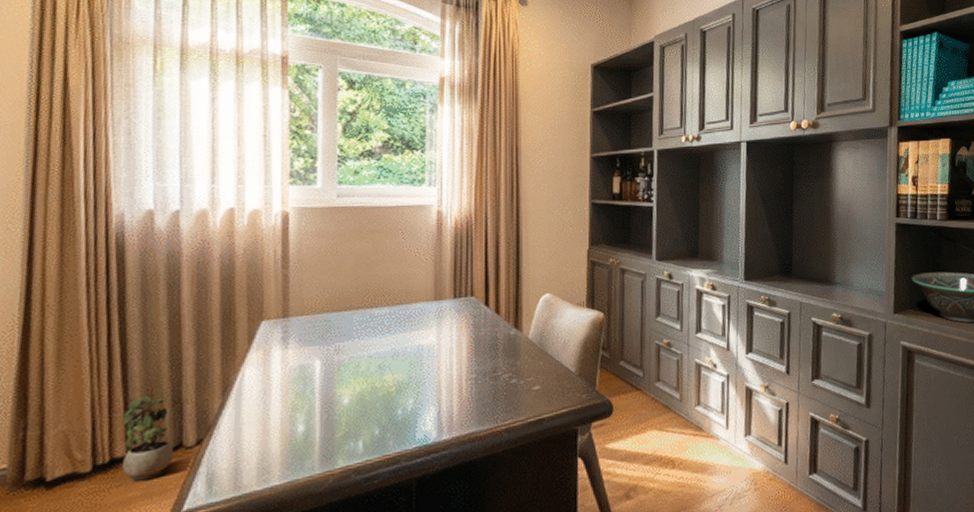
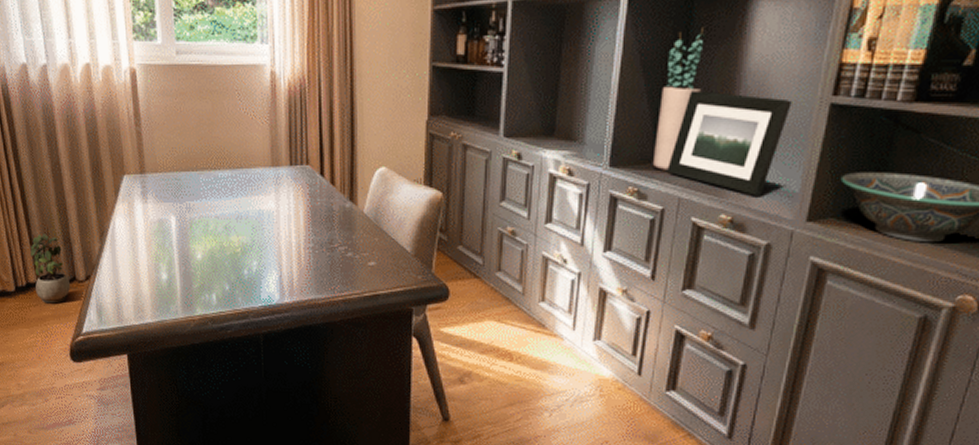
vase: none [777,169,808,281] -> present [652,26,706,170]
picture frame: none [789,217,871,297] -> present [667,91,792,197]

